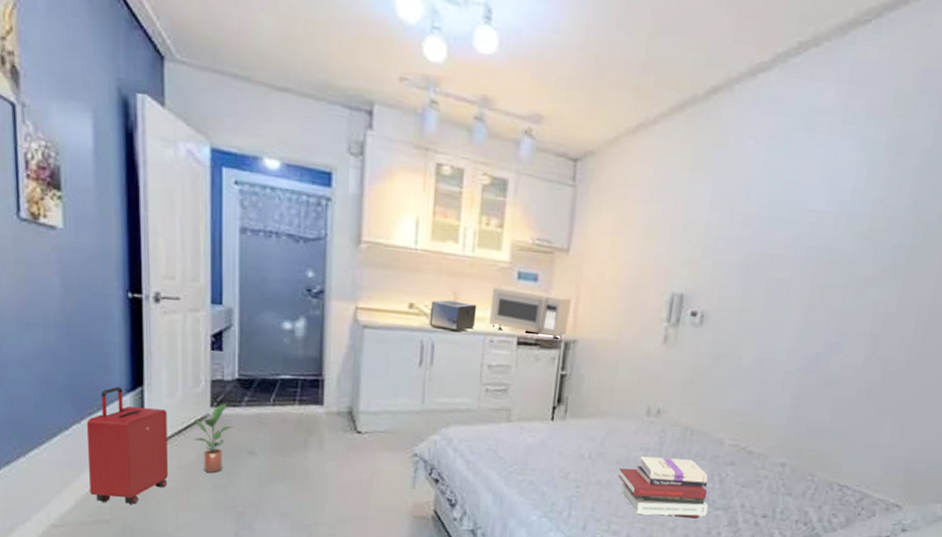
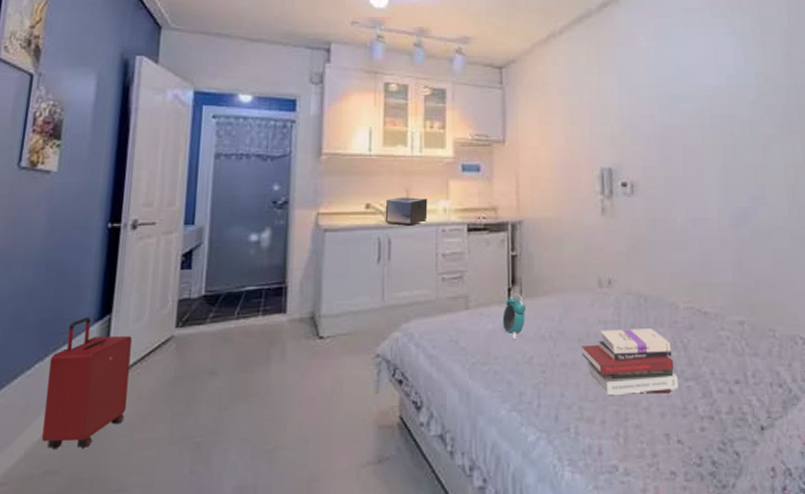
potted plant: present [193,403,234,473] -> none [155,322,197,400]
microwave: present [489,286,571,340] -> none [440,179,512,223]
alarm clock: none [543,412,570,456] -> present [502,293,527,340]

